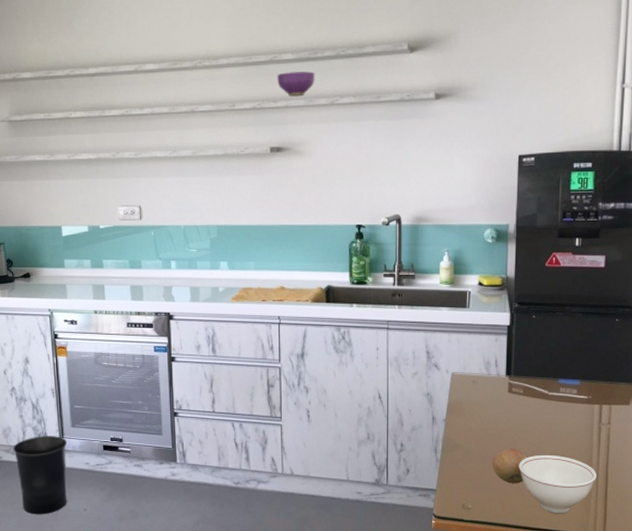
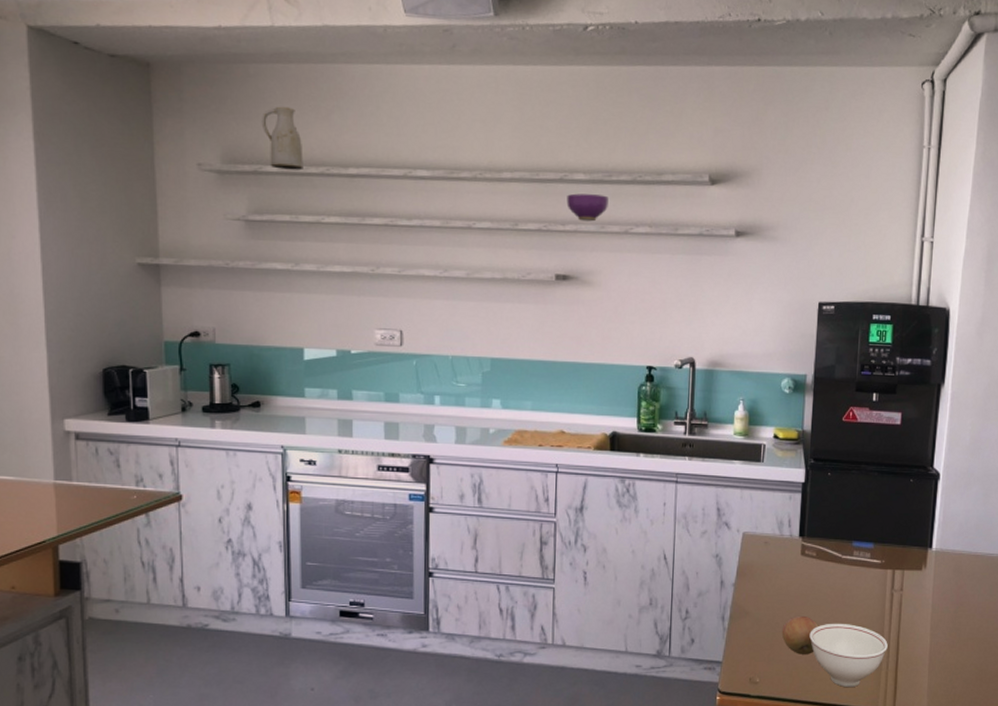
waste bin: present [13,436,68,514] -> none [224,599,295,695]
ceramic pitcher: none [16,20,52,75] -> present [261,106,303,170]

